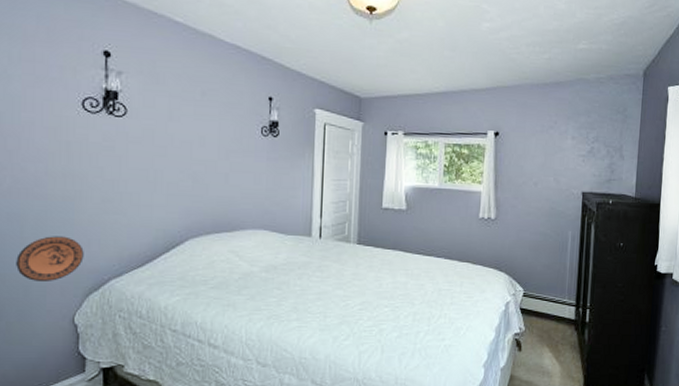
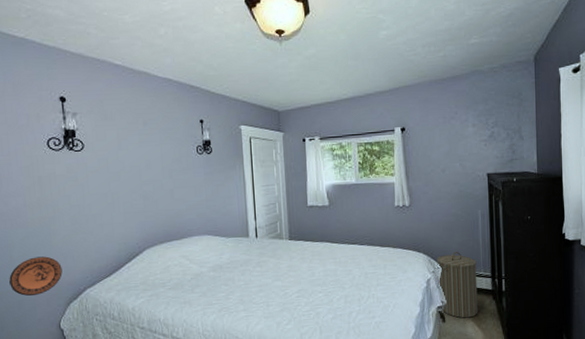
laundry hamper: none [517,275,561,349] -> present [437,252,478,318]

